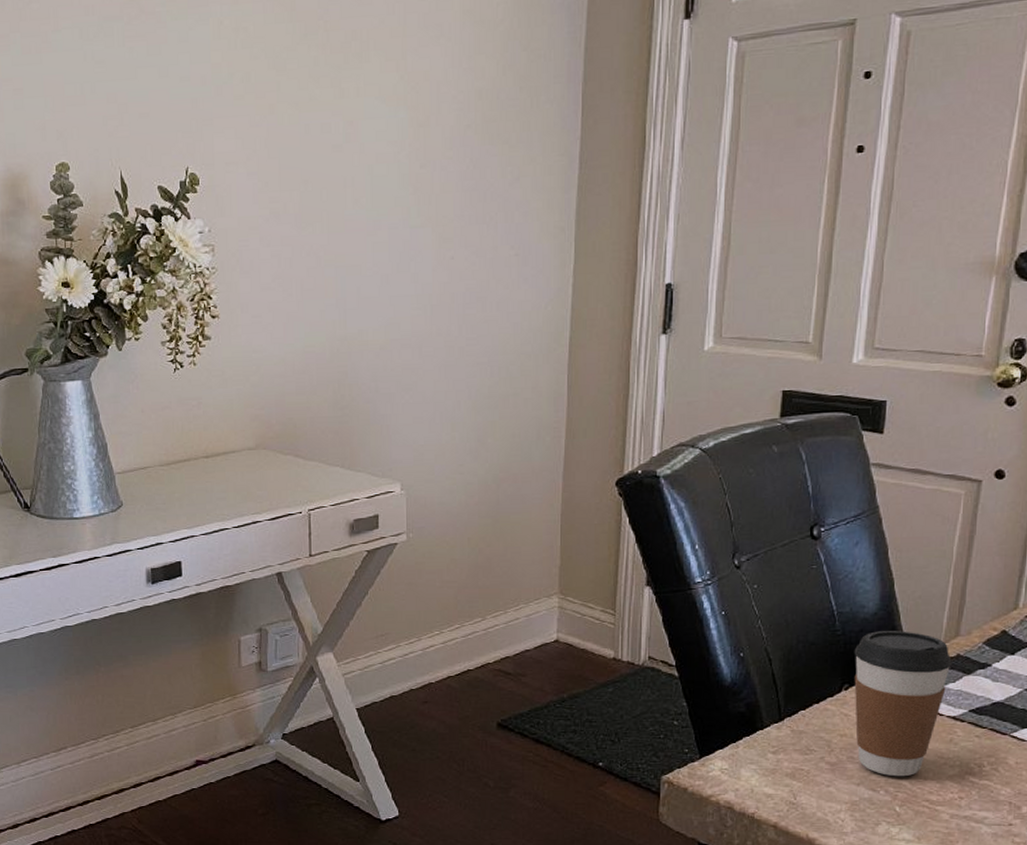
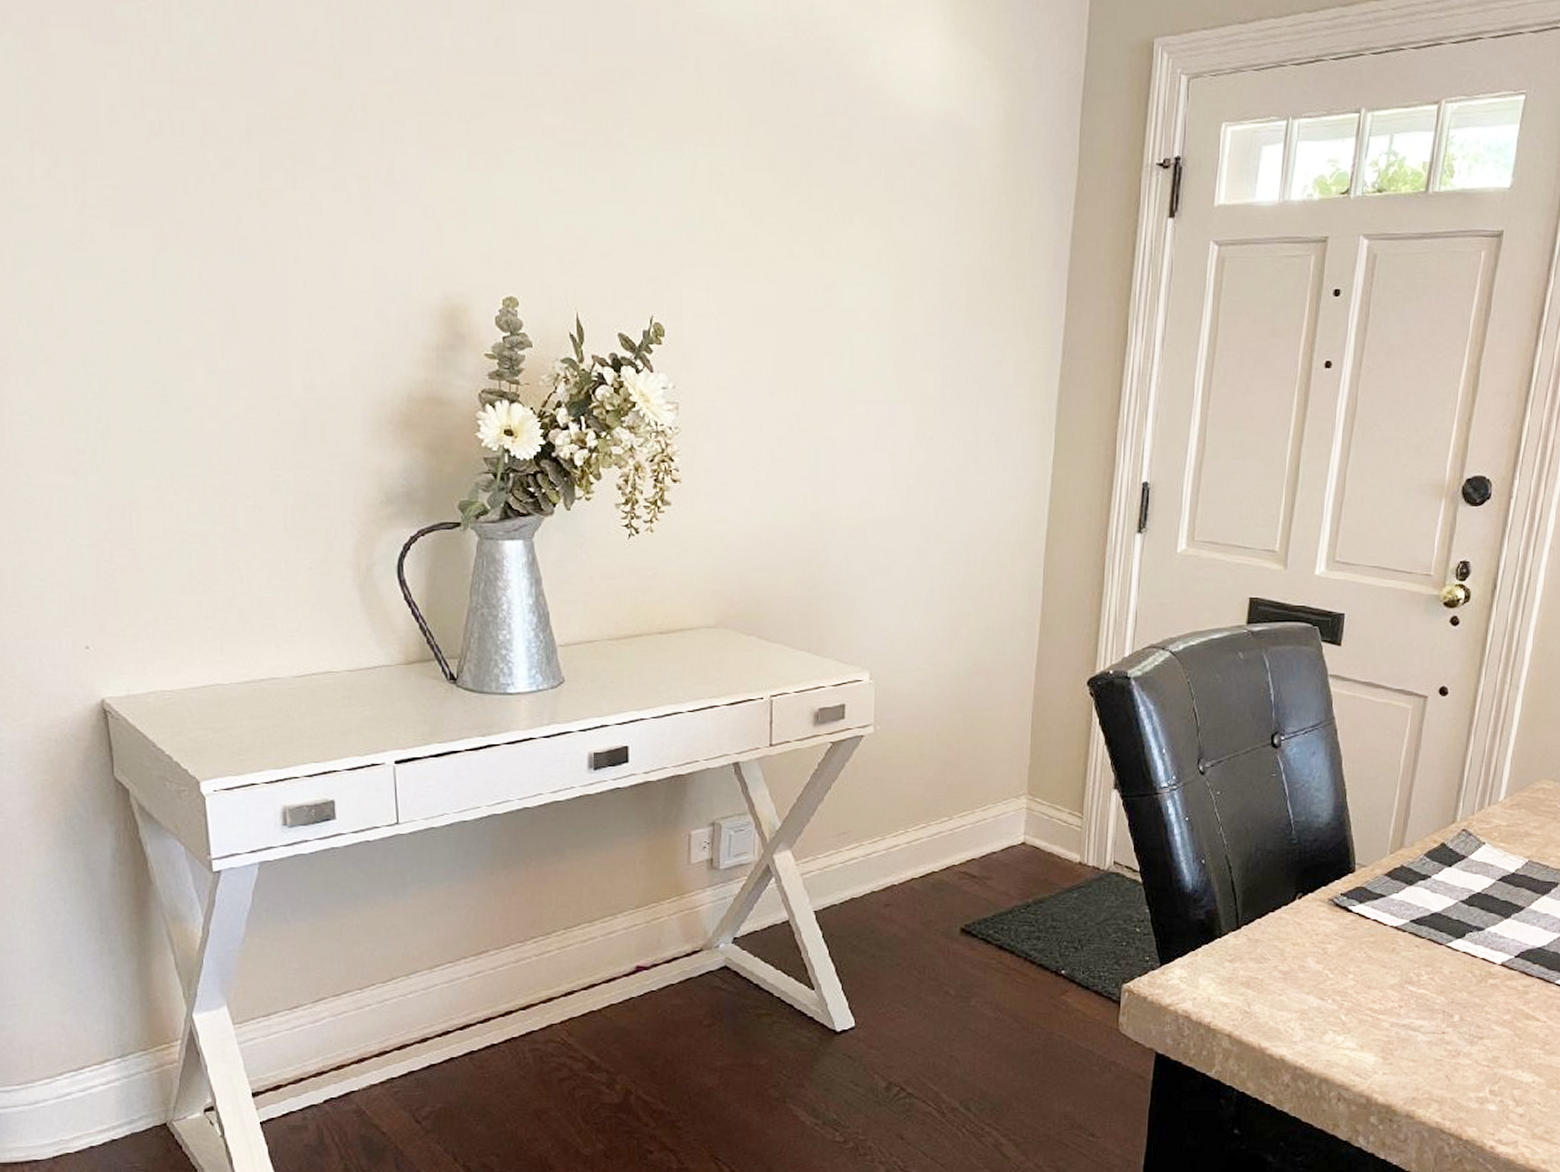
coffee cup: present [854,631,952,777] -> none [1307,841,1396,986]

